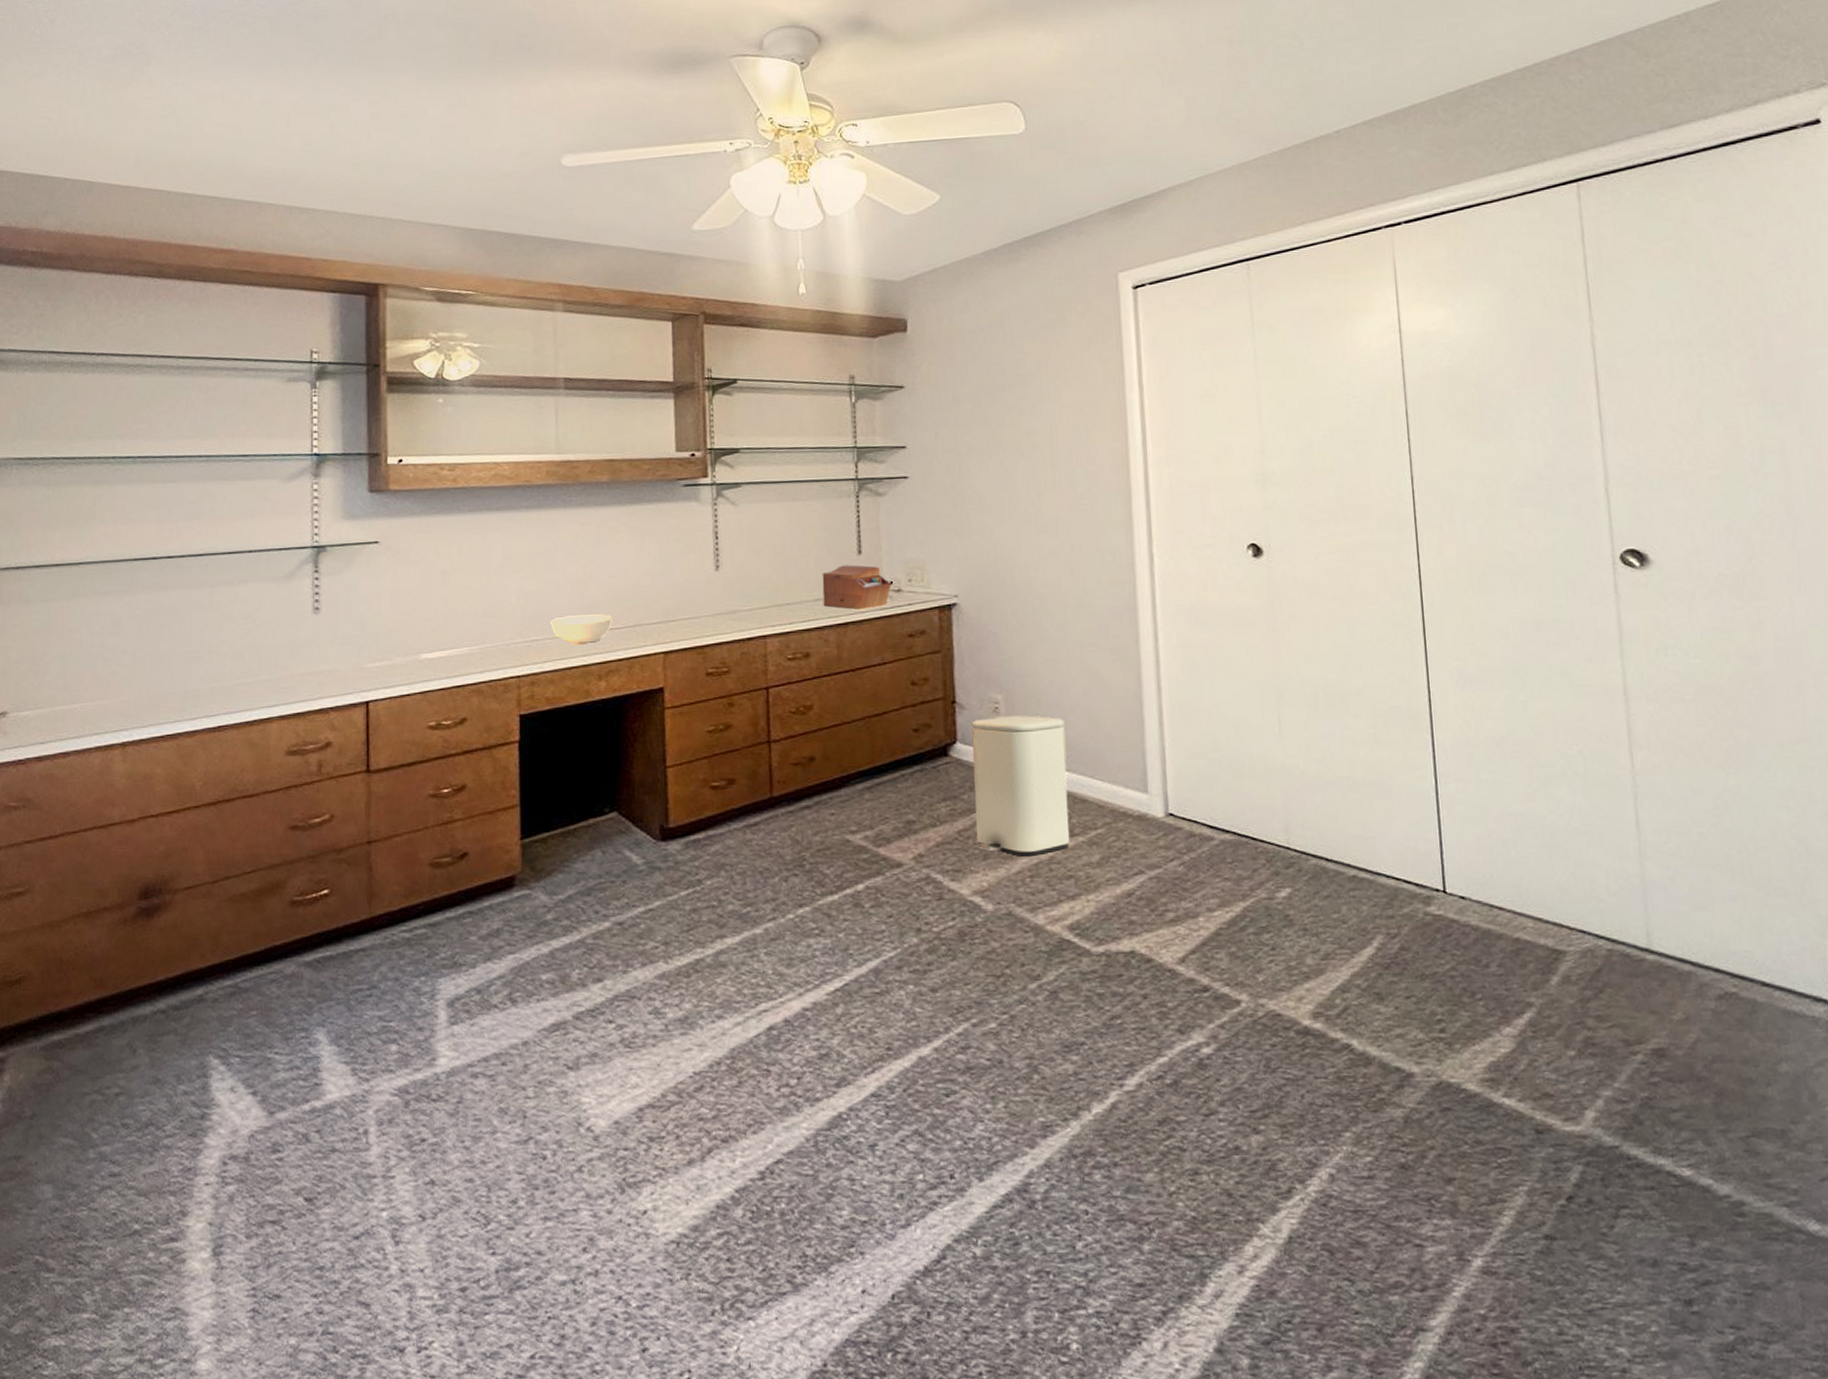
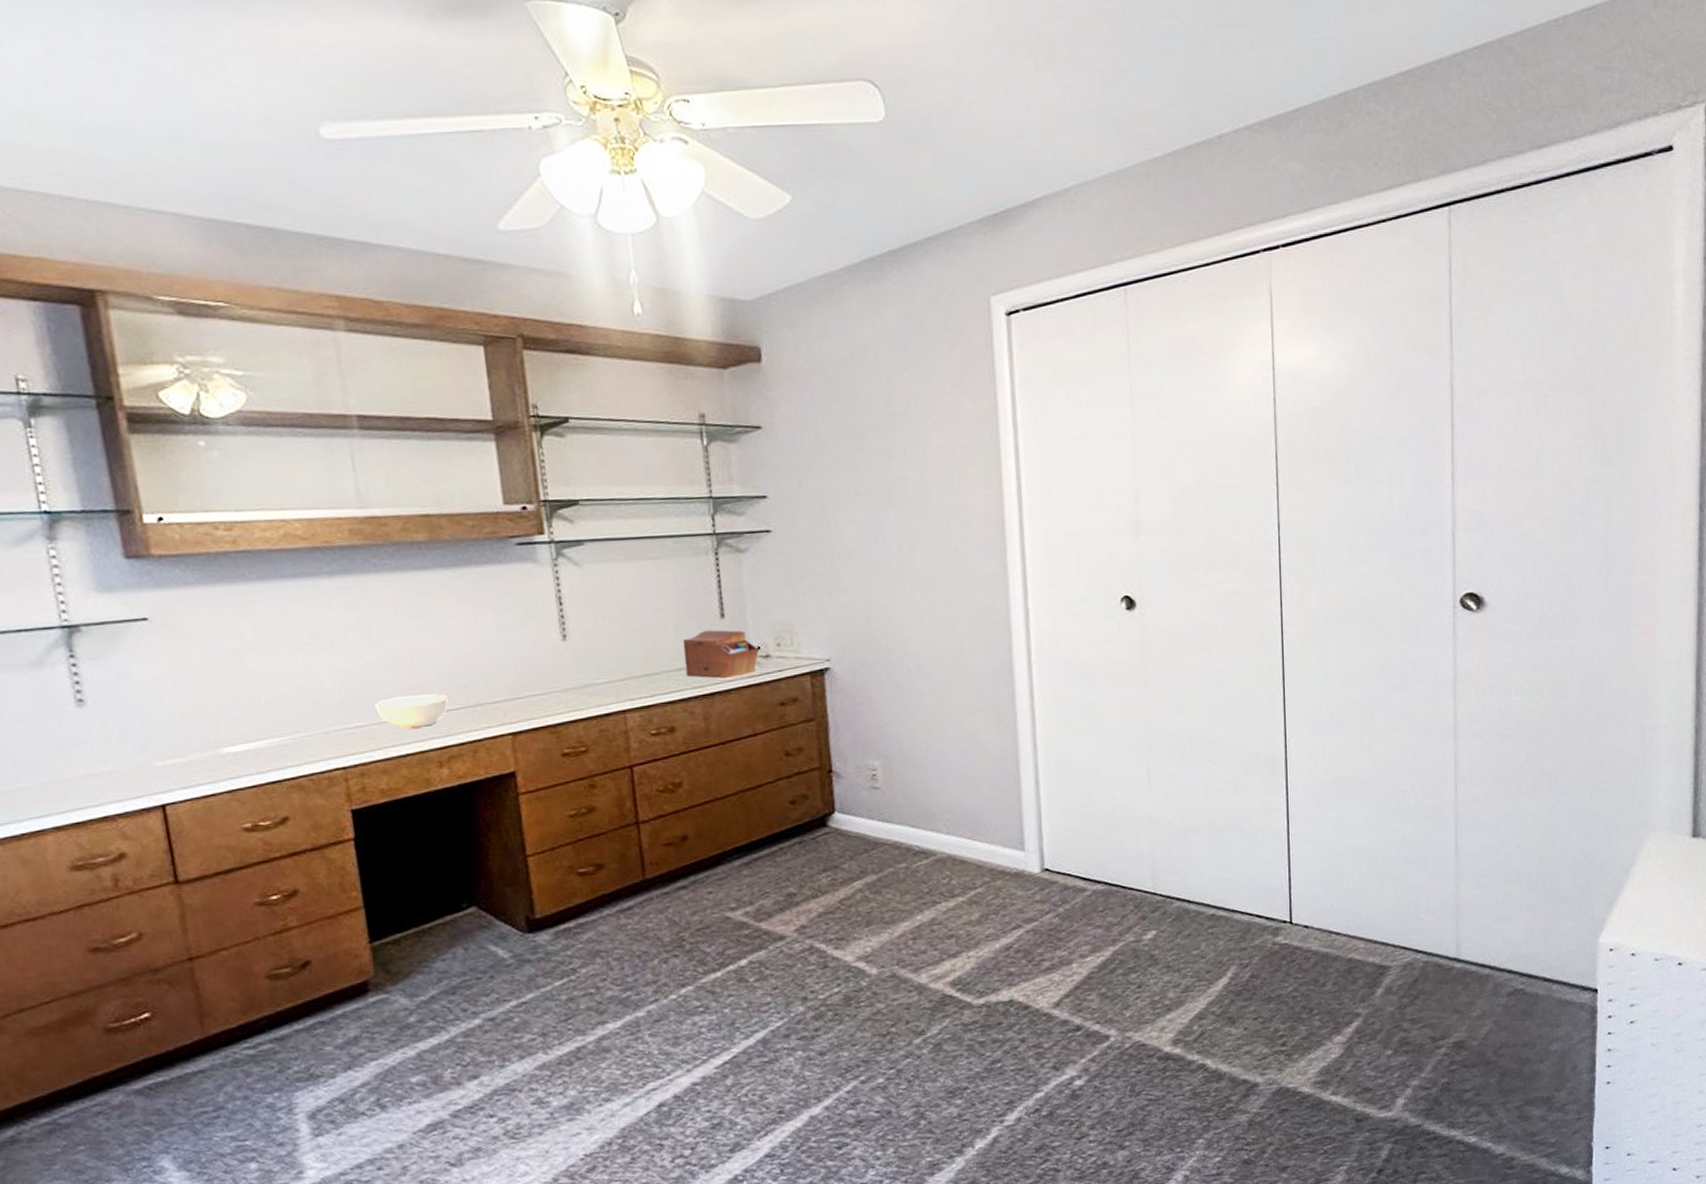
pedal bin: present [971,715,1070,856] -> none [849,781,951,920]

